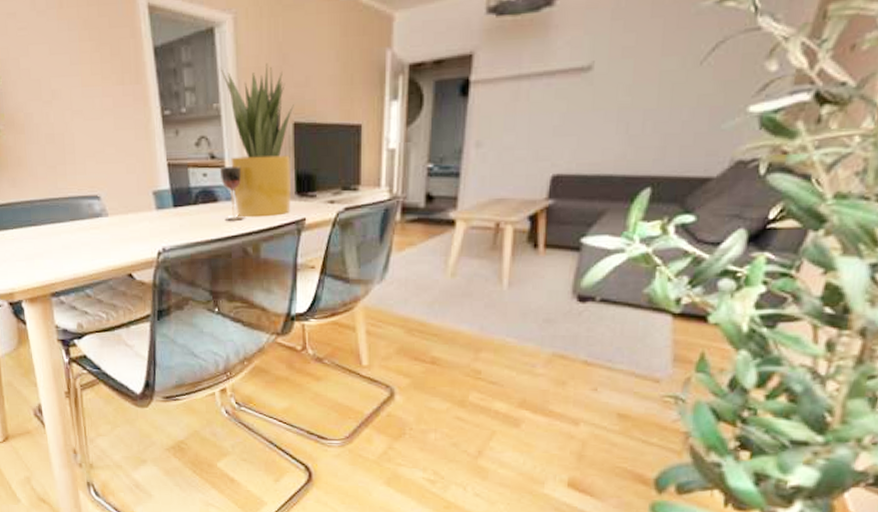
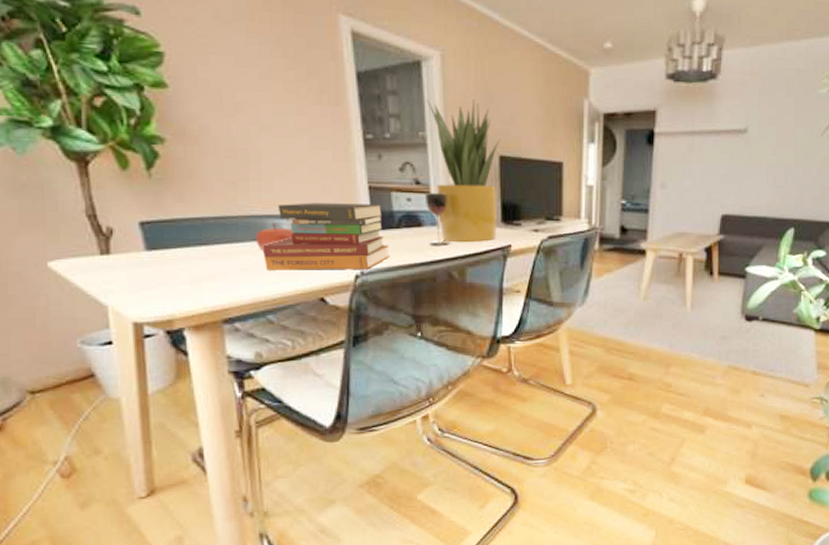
fruit: none [73,203,104,232] -> present [255,223,293,253]
books: none [78,181,189,248] -> present [262,203,390,270]

